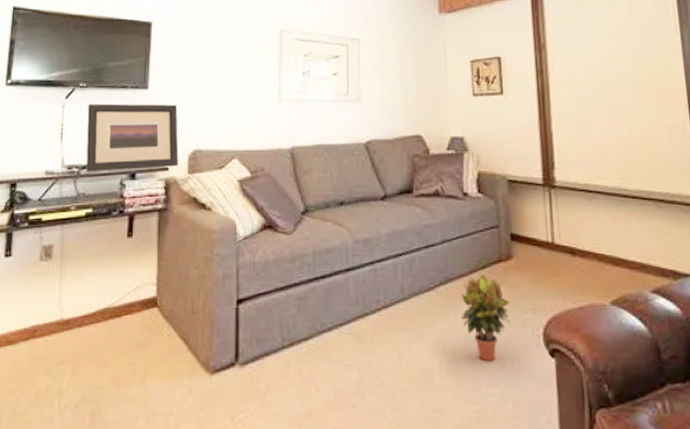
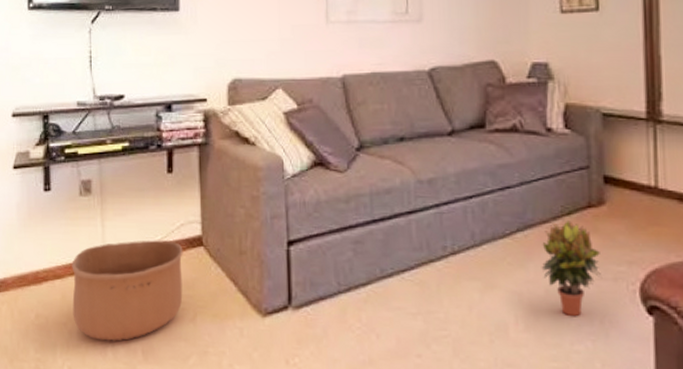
basket: none [22,302,138,407] -> present [71,240,183,341]
picture frame: present [85,103,179,172] -> none [116,28,217,103]

